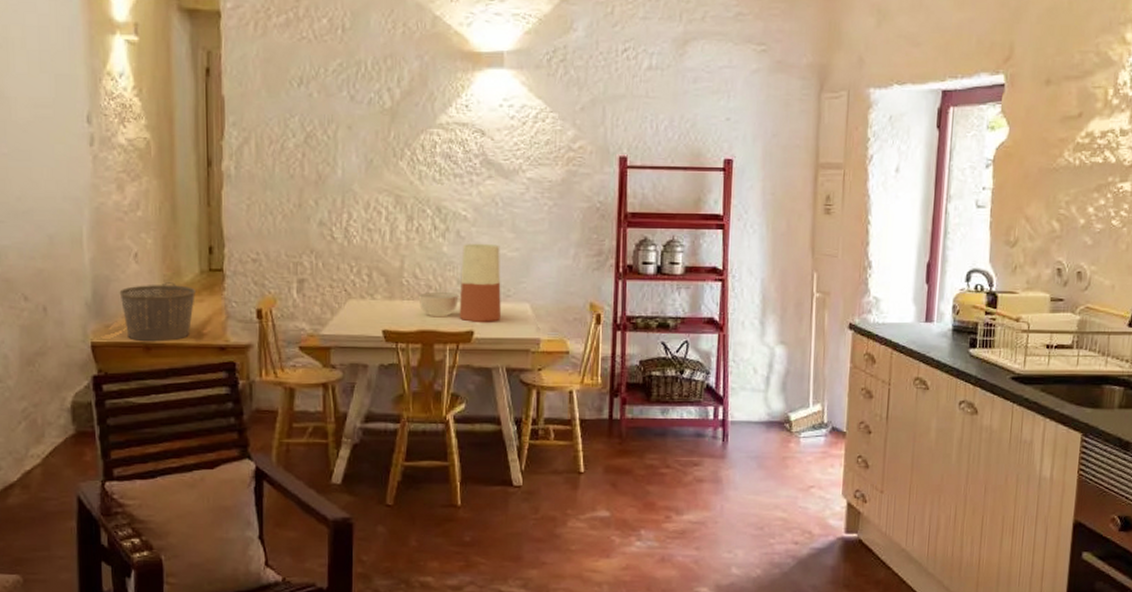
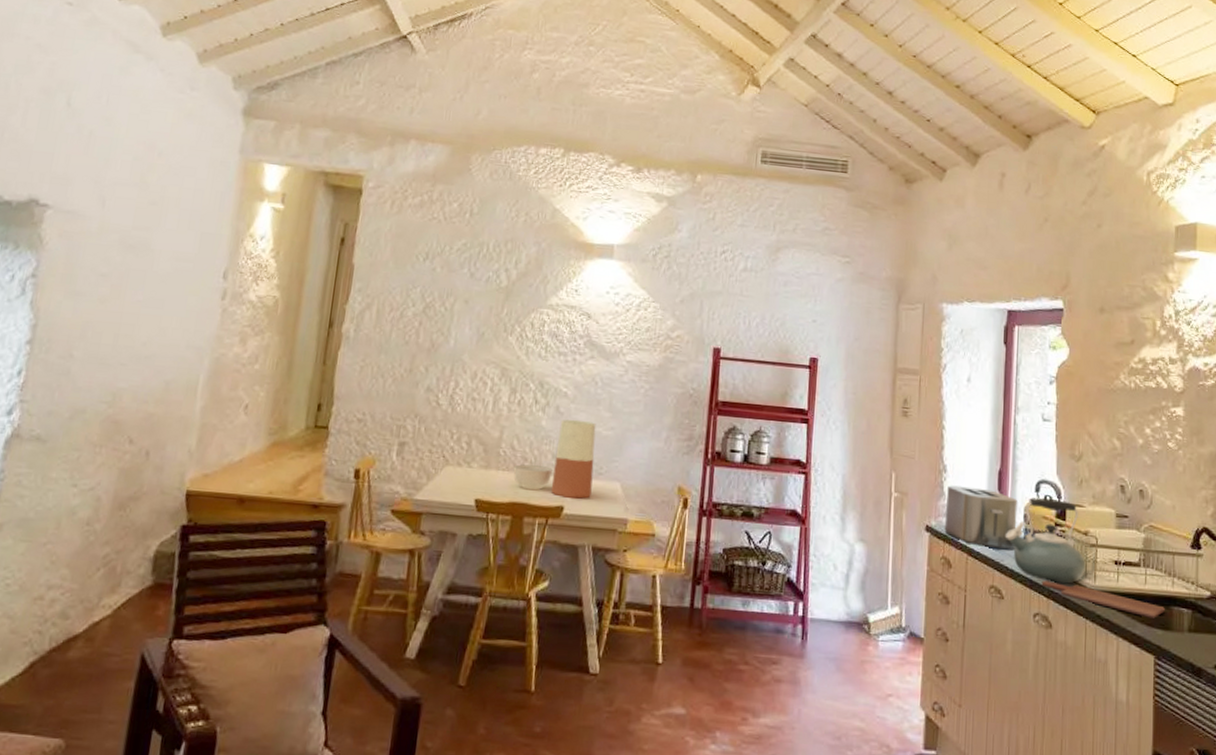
basket: present [119,282,197,342] -> none [223,435,299,495]
toaster: none [868,281,946,342] -> present [944,485,1018,551]
kettle: none [933,288,1016,371] -> present [1006,498,1086,584]
cutting board: none [968,369,1097,399] -> present [1041,580,1166,620]

